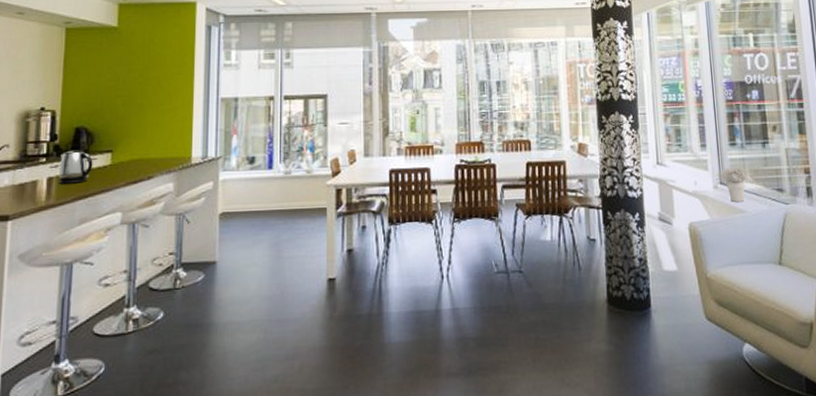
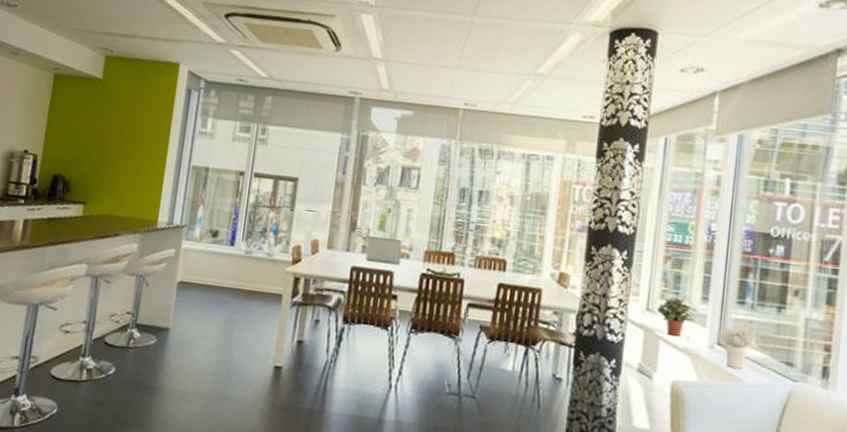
kettle: present [58,150,93,184] -> none [33,196,67,230]
laptop: none [402,138,435,162] -> present [365,236,402,265]
potted plant: none [665,148,699,183] -> present [656,297,698,336]

